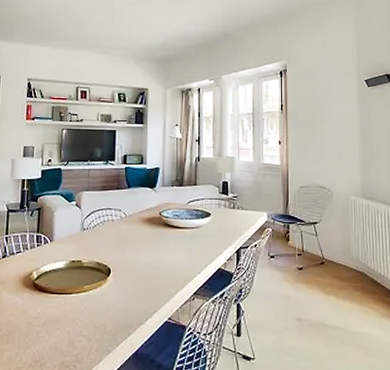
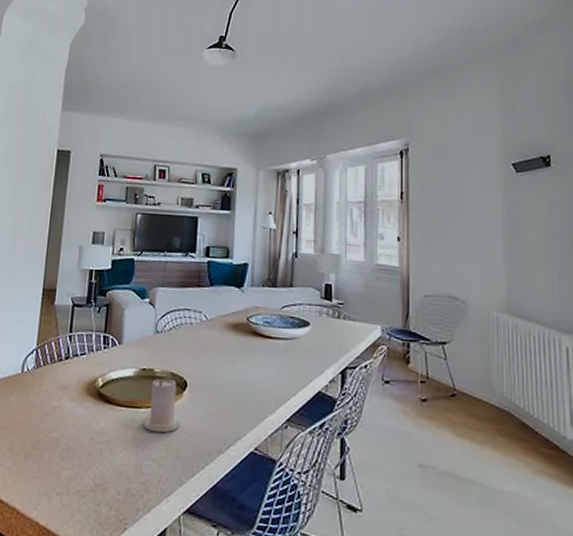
candle: none [74,267,106,313] -> present [143,378,181,433]

